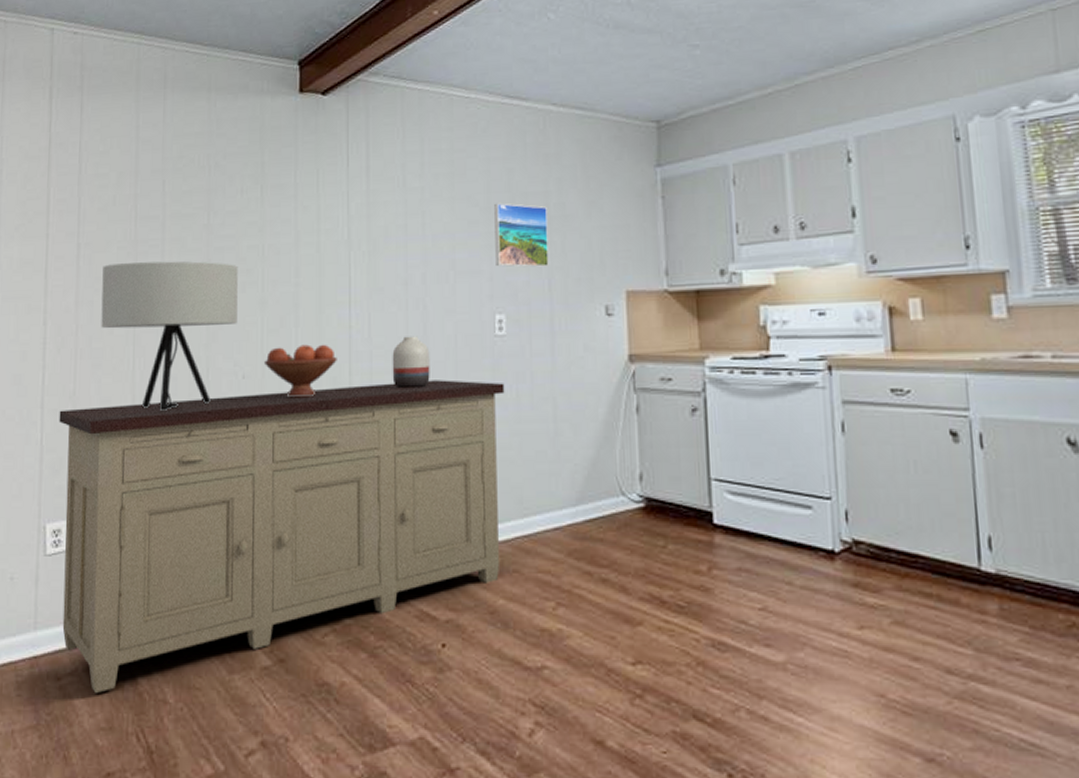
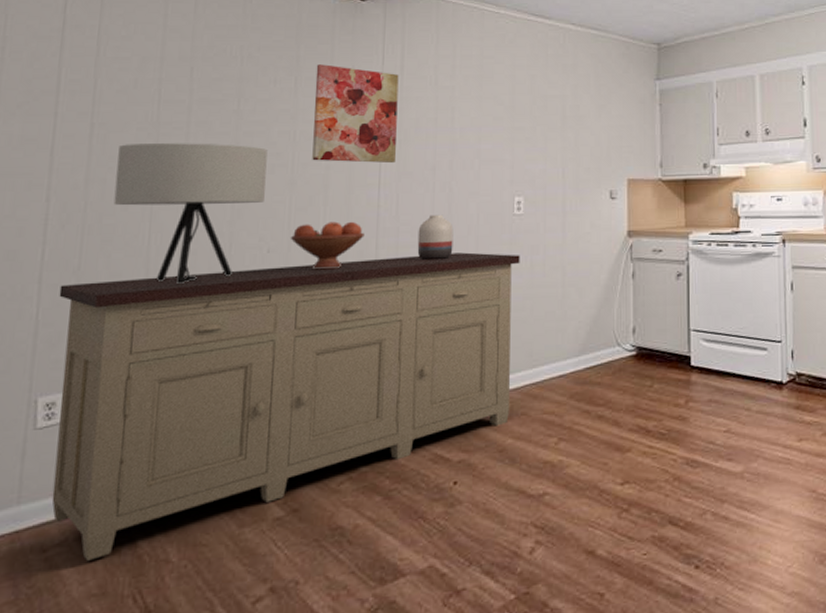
wall art: none [281,169,366,279] -> present [312,64,399,164]
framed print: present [494,203,549,267] -> none [517,103,564,158]

